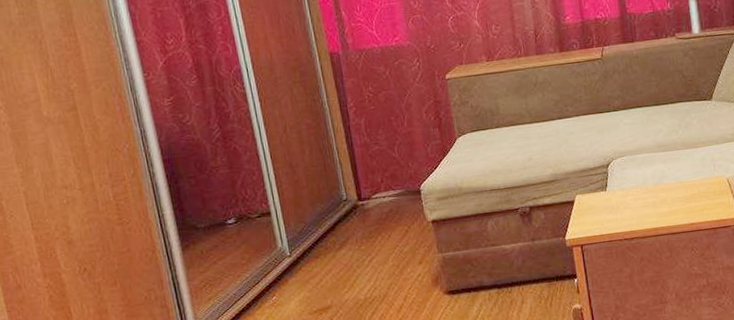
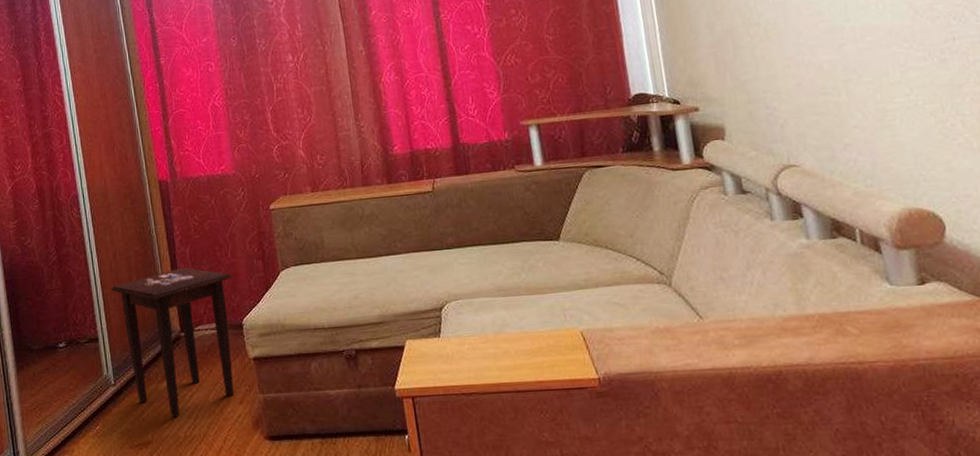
side table: none [281,138,414,282] -> present [110,267,235,418]

